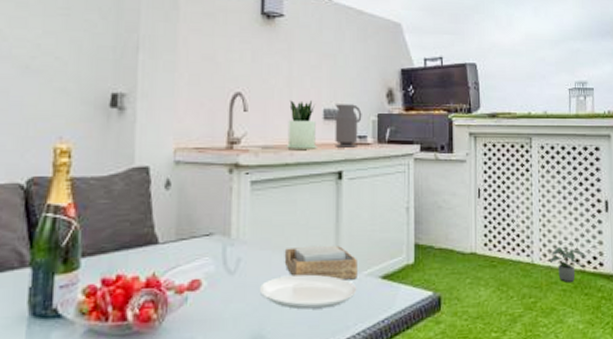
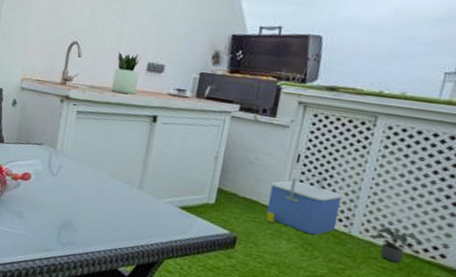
plate: present [259,274,357,310] -> none [73,186,156,219]
napkin holder: present [284,245,359,280] -> none [96,166,160,204]
water jug: present [335,104,362,148] -> none [153,59,185,99]
cooler: none [460,206,521,274] -> present [265,175,343,236]

